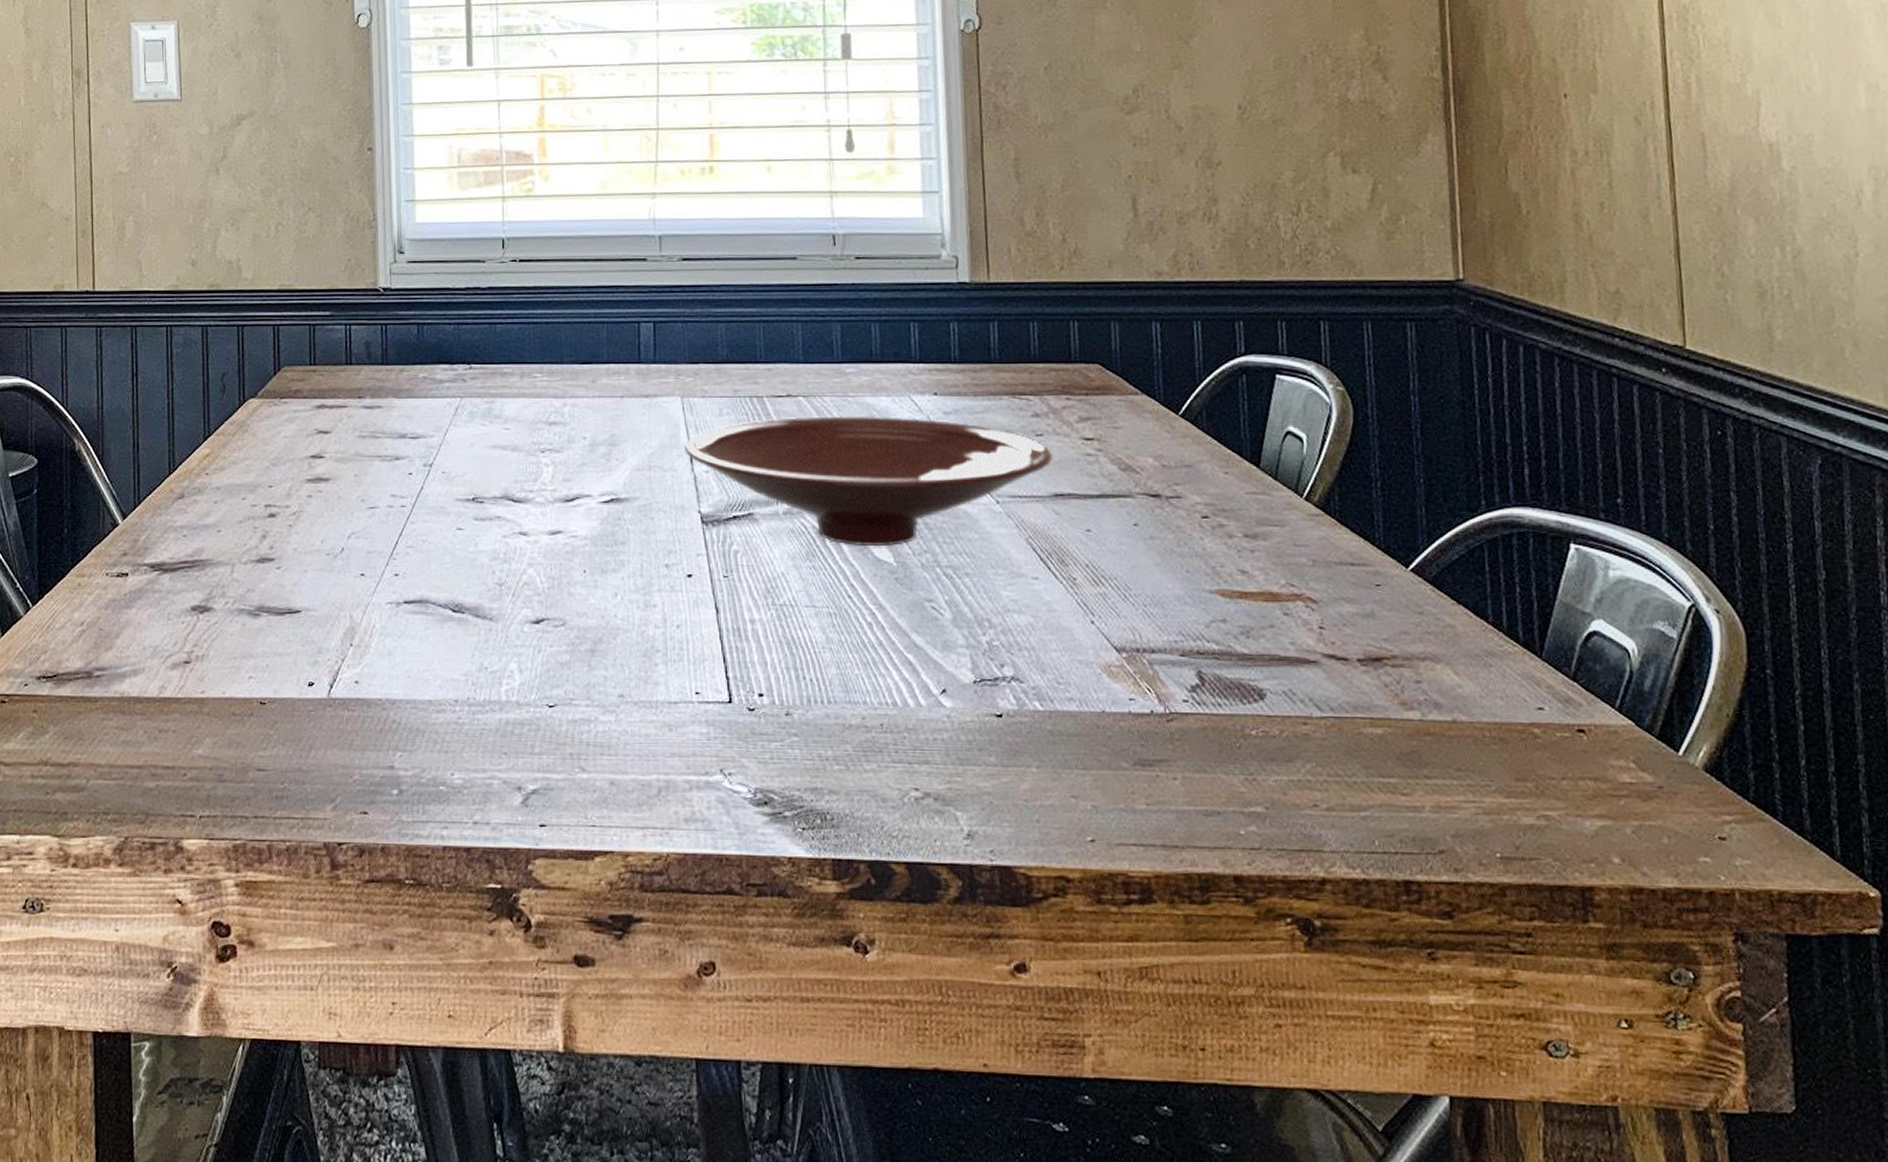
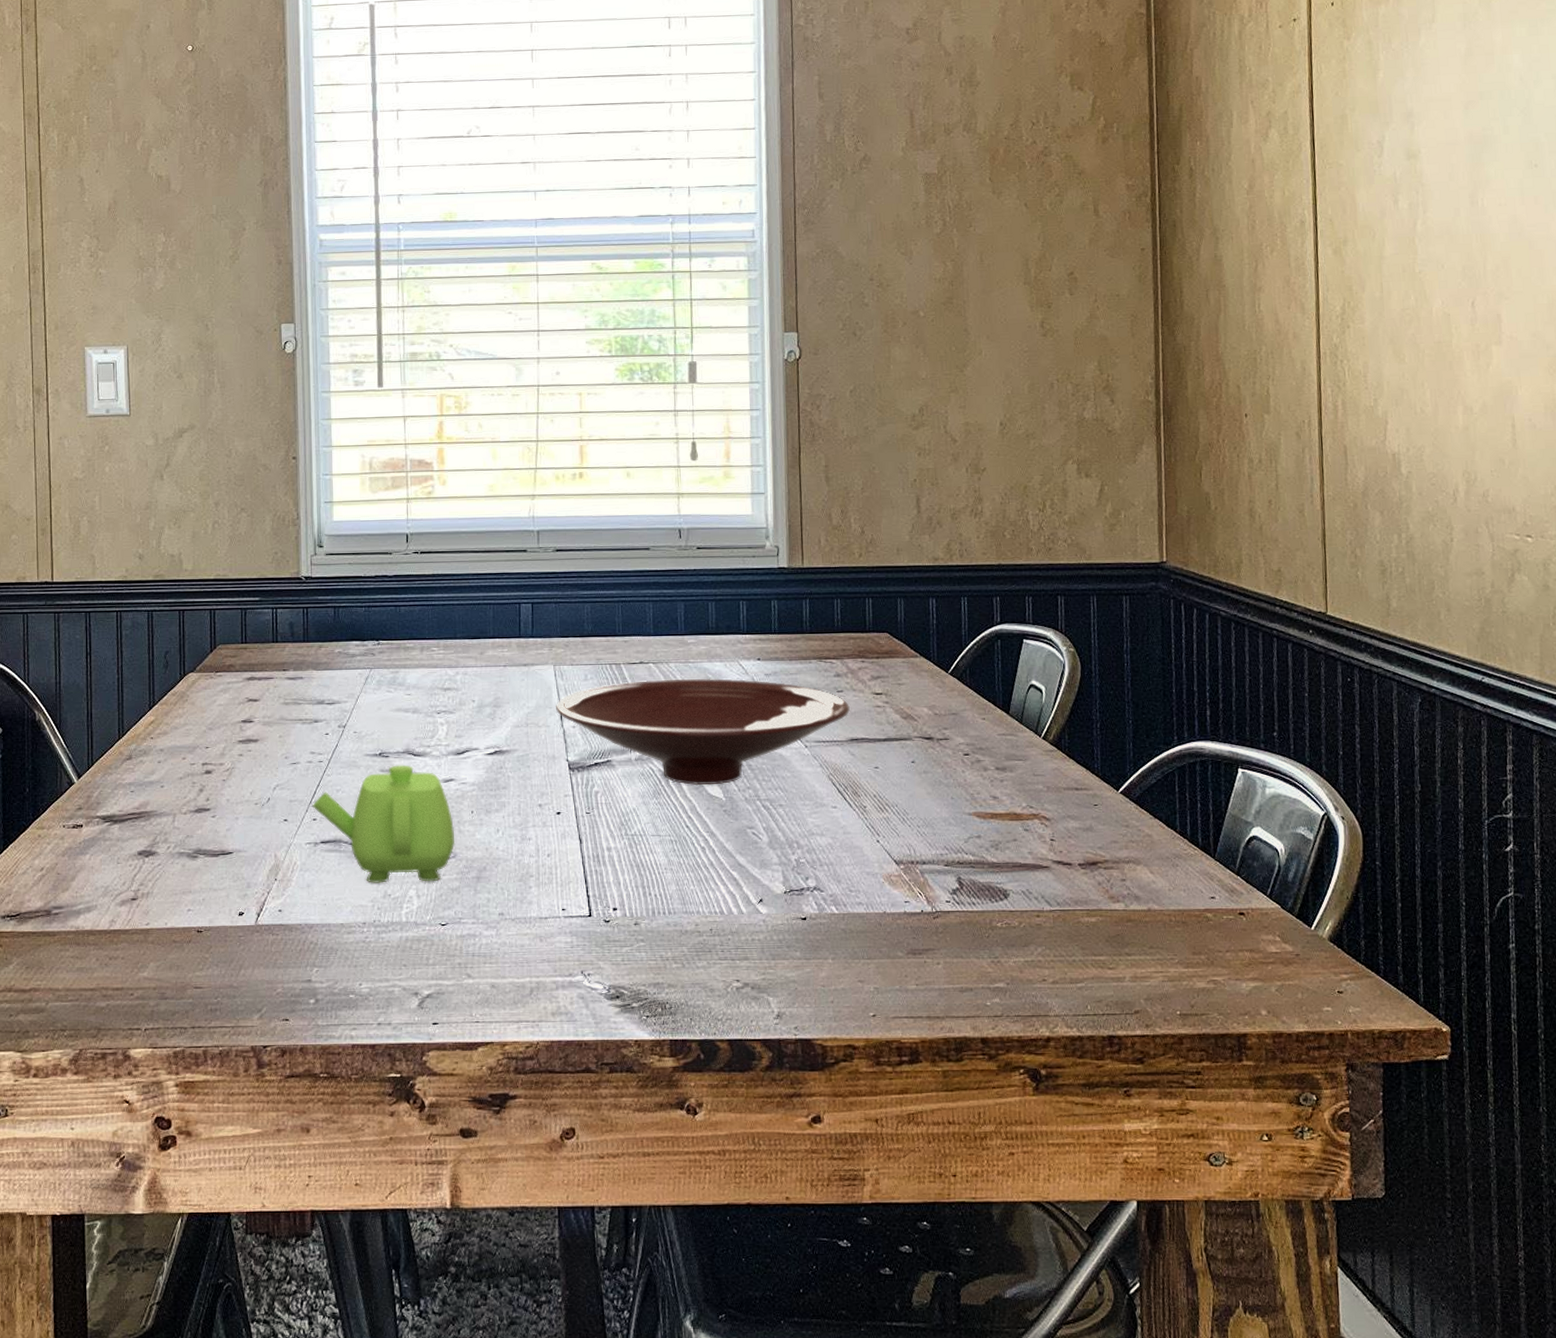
teapot: none [394,512,565,654] -> present [313,765,455,883]

